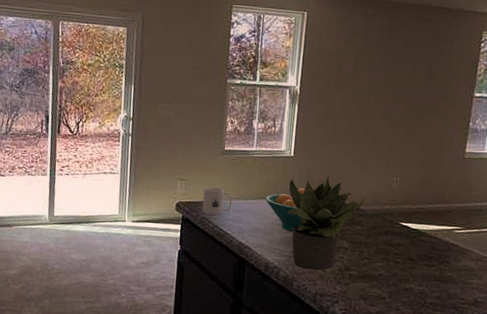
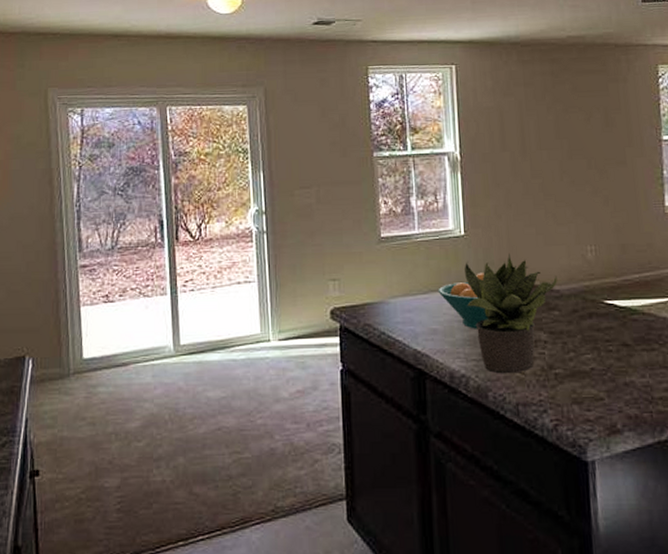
mug: present [202,187,233,215] -> none [362,285,399,319]

